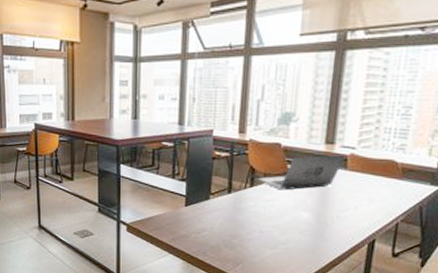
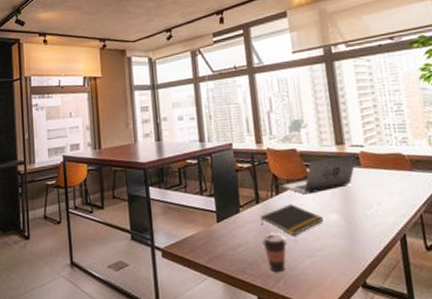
coffee cup: none [227,223,253,258] -> present [262,234,288,273]
notepad: none [229,197,295,228] -> present [260,204,324,236]

